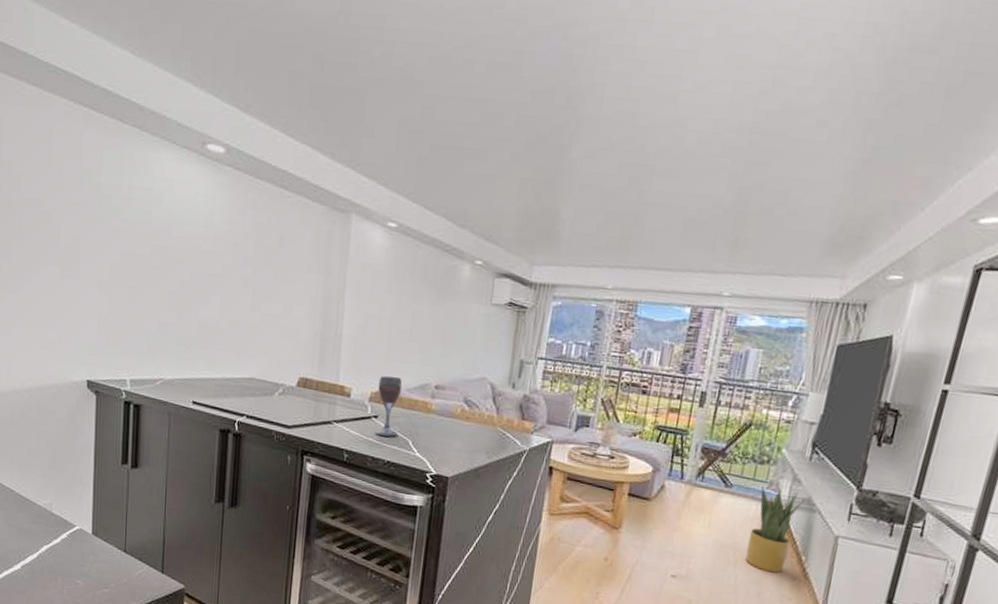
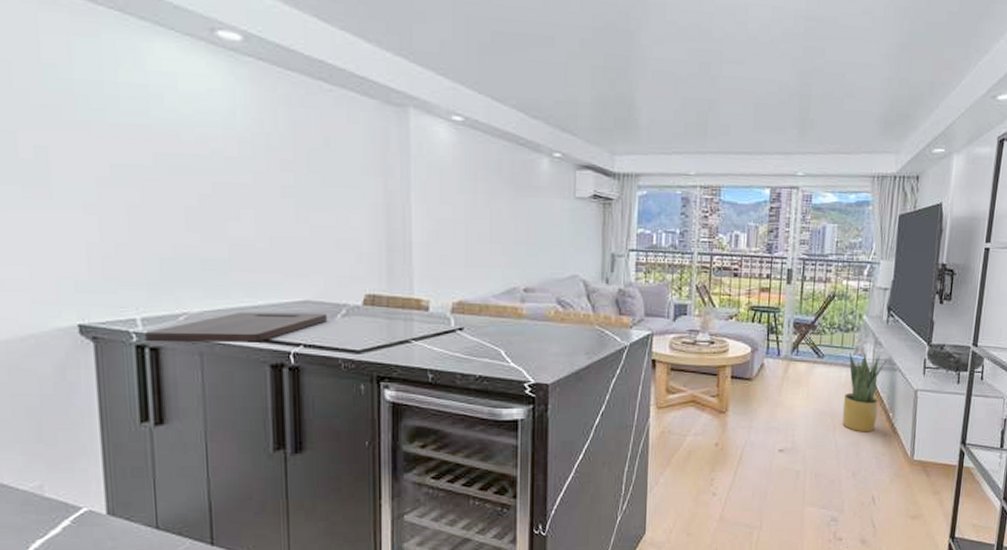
cutting board: none [131,382,267,410] -> present [144,311,327,344]
cup: present [375,376,403,437] -> none [460,283,488,349]

